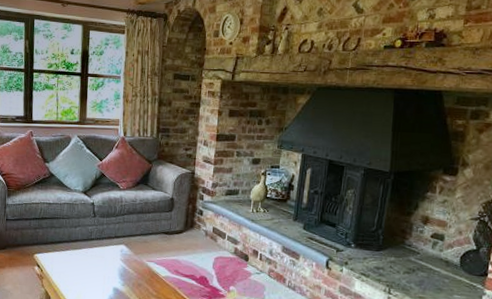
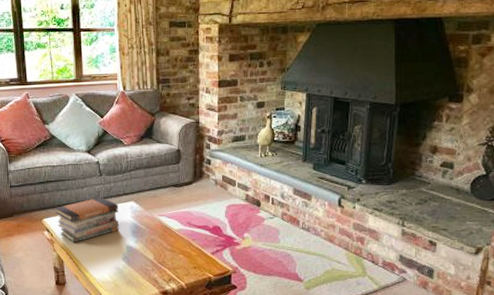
book stack: none [48,237,109,281] -> present [56,197,120,243]

